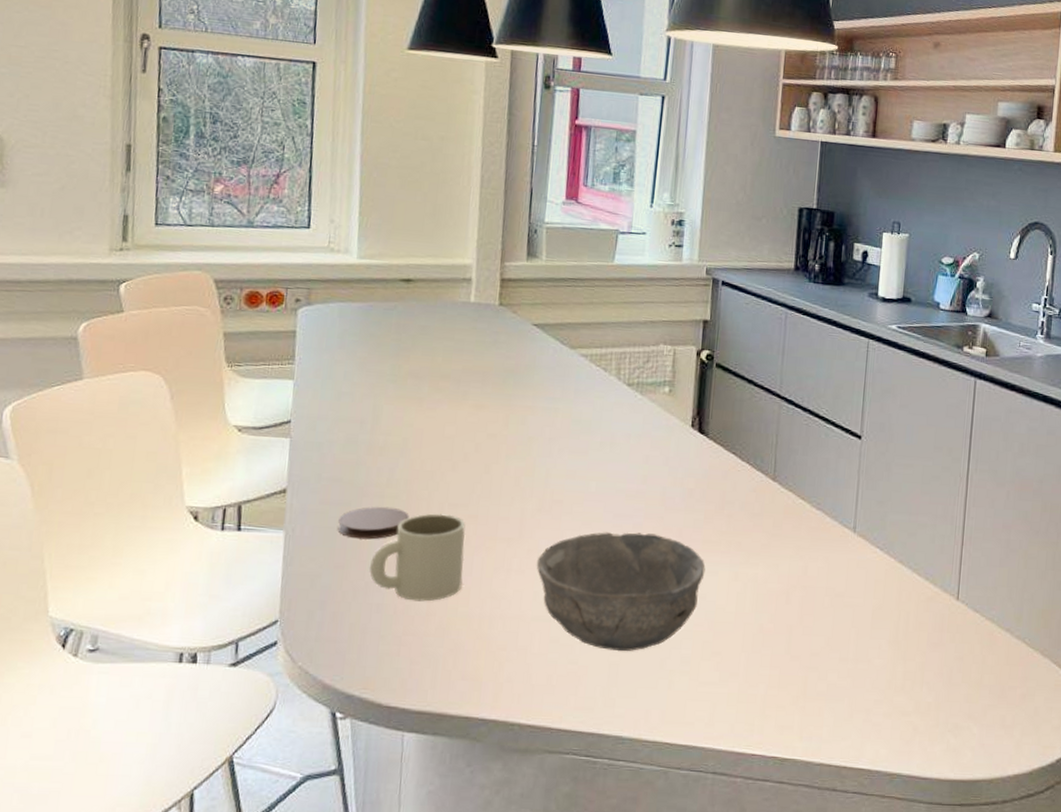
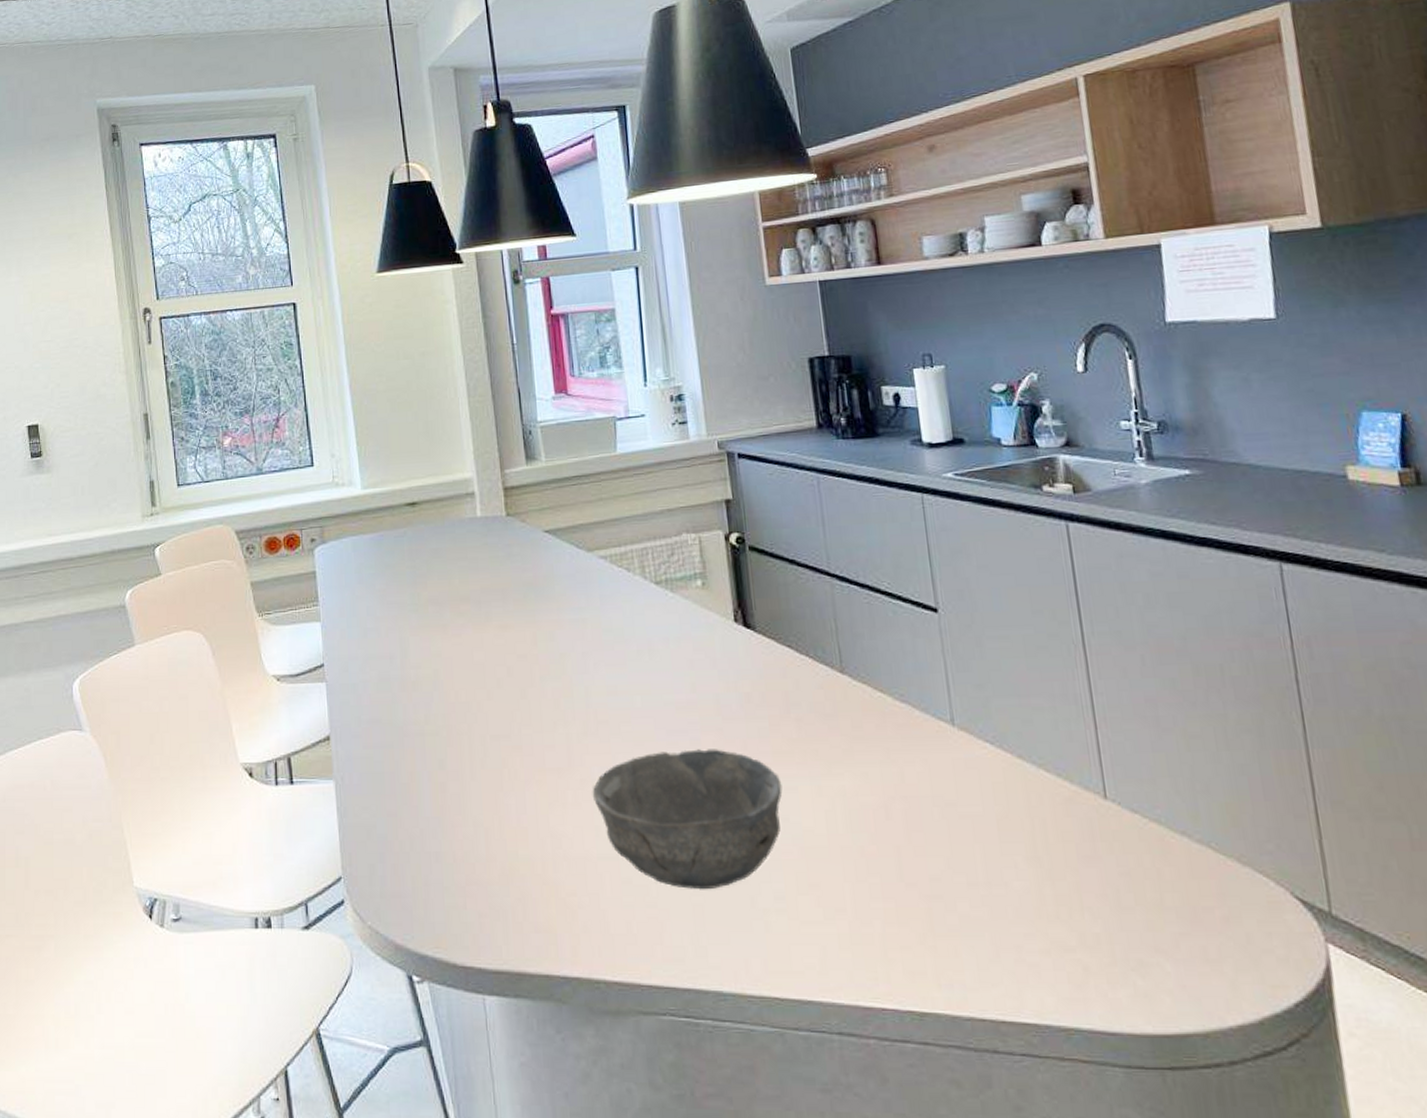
coaster: present [338,506,409,540] -> none [384,745,453,783]
mug: present [370,513,466,602] -> none [422,747,518,846]

